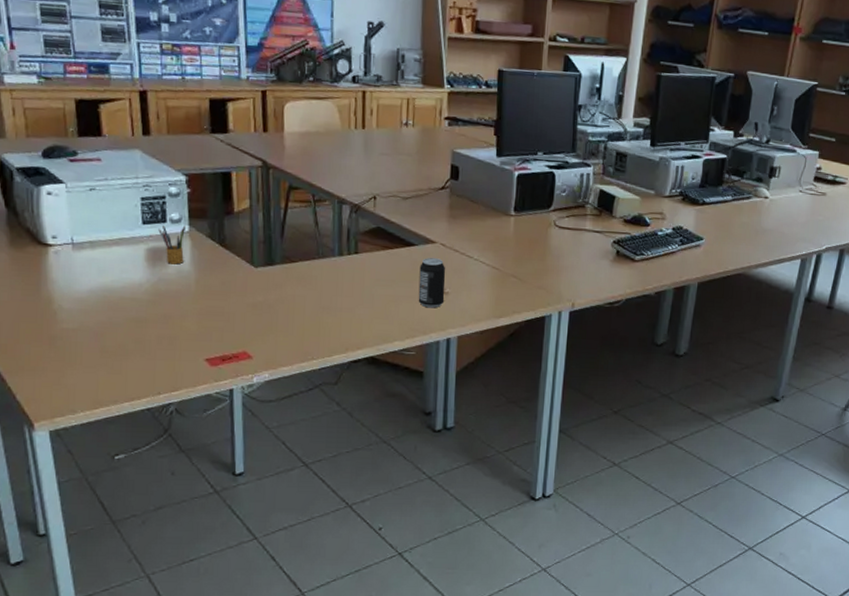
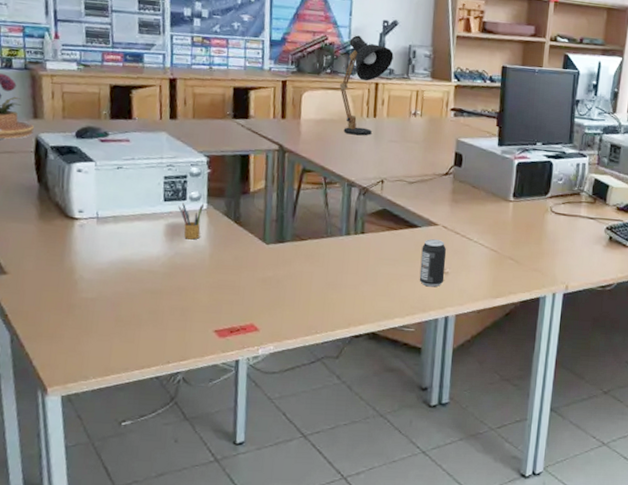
desk lamp: none [323,39,381,149] -> present [339,35,394,136]

